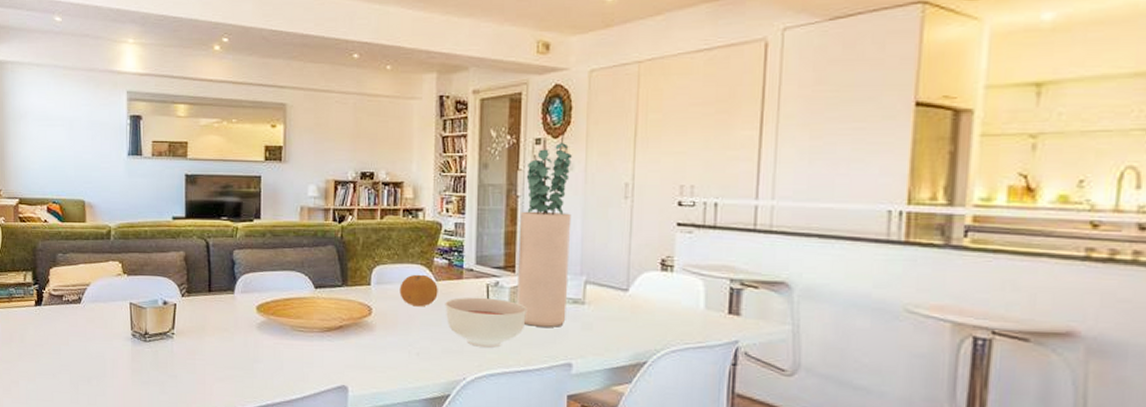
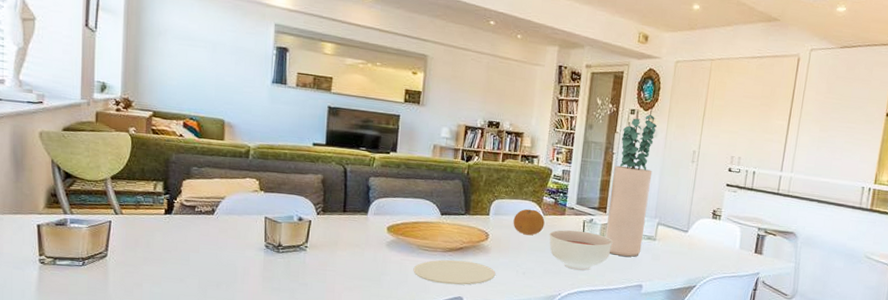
plate: none [288,341,384,372] -> present [413,259,496,285]

